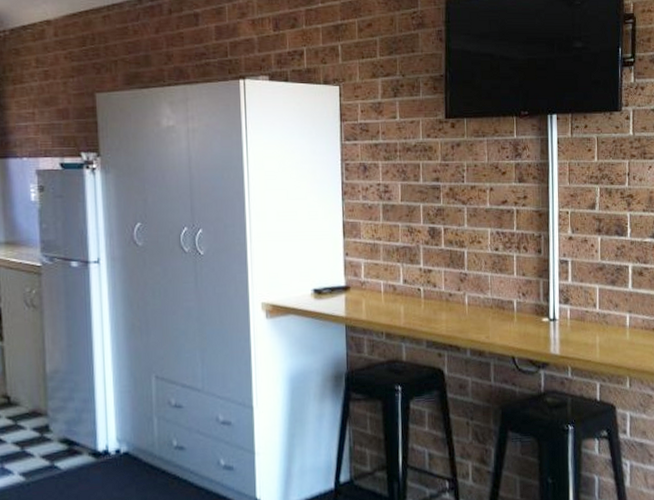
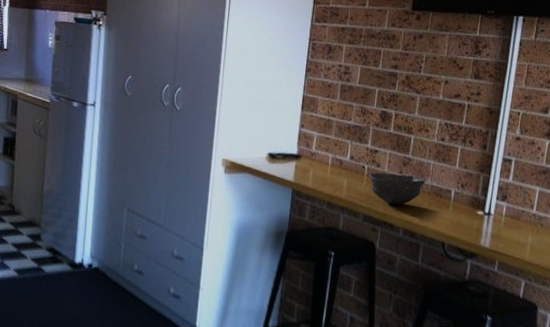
bowl: none [426,291,486,325] -> present [369,172,426,205]

